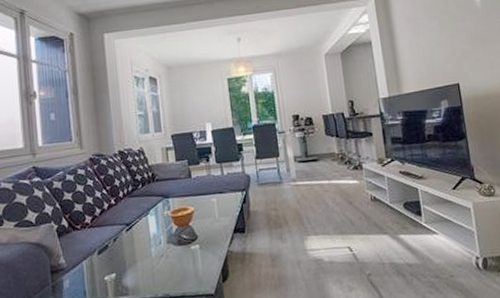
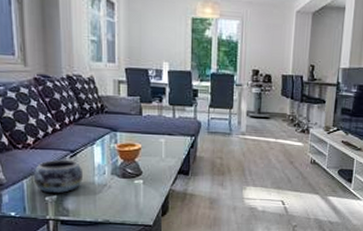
decorative bowl: none [92,233,140,273] -> present [33,159,83,194]

